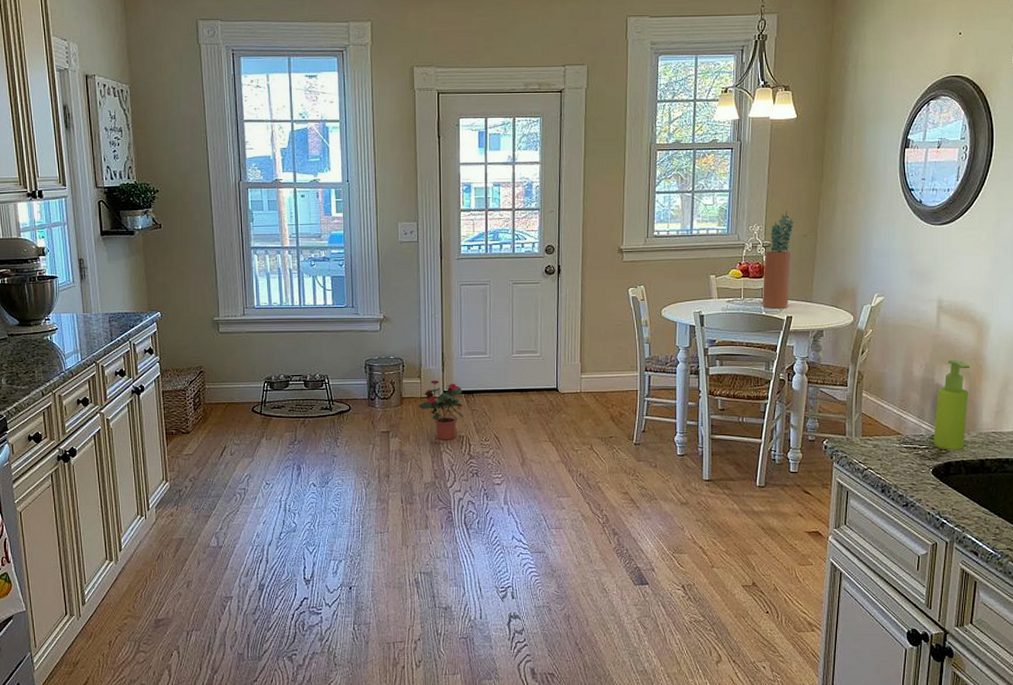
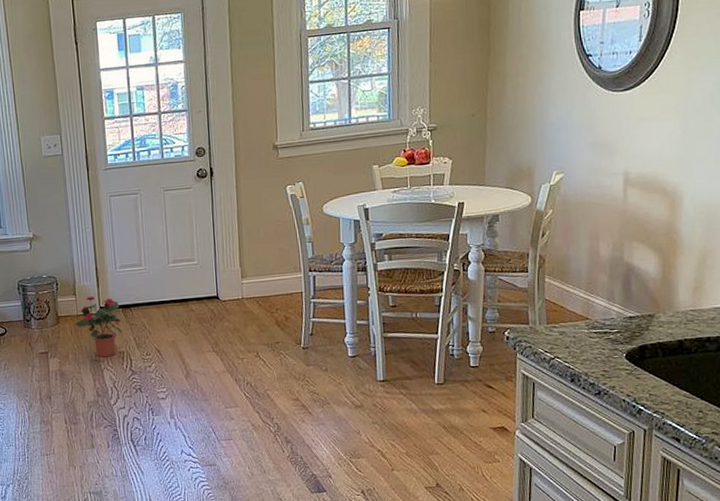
vase: present [762,210,794,310] -> none [430,89,461,197]
soap dispenser: present [933,360,970,451] -> none [625,235,663,333]

